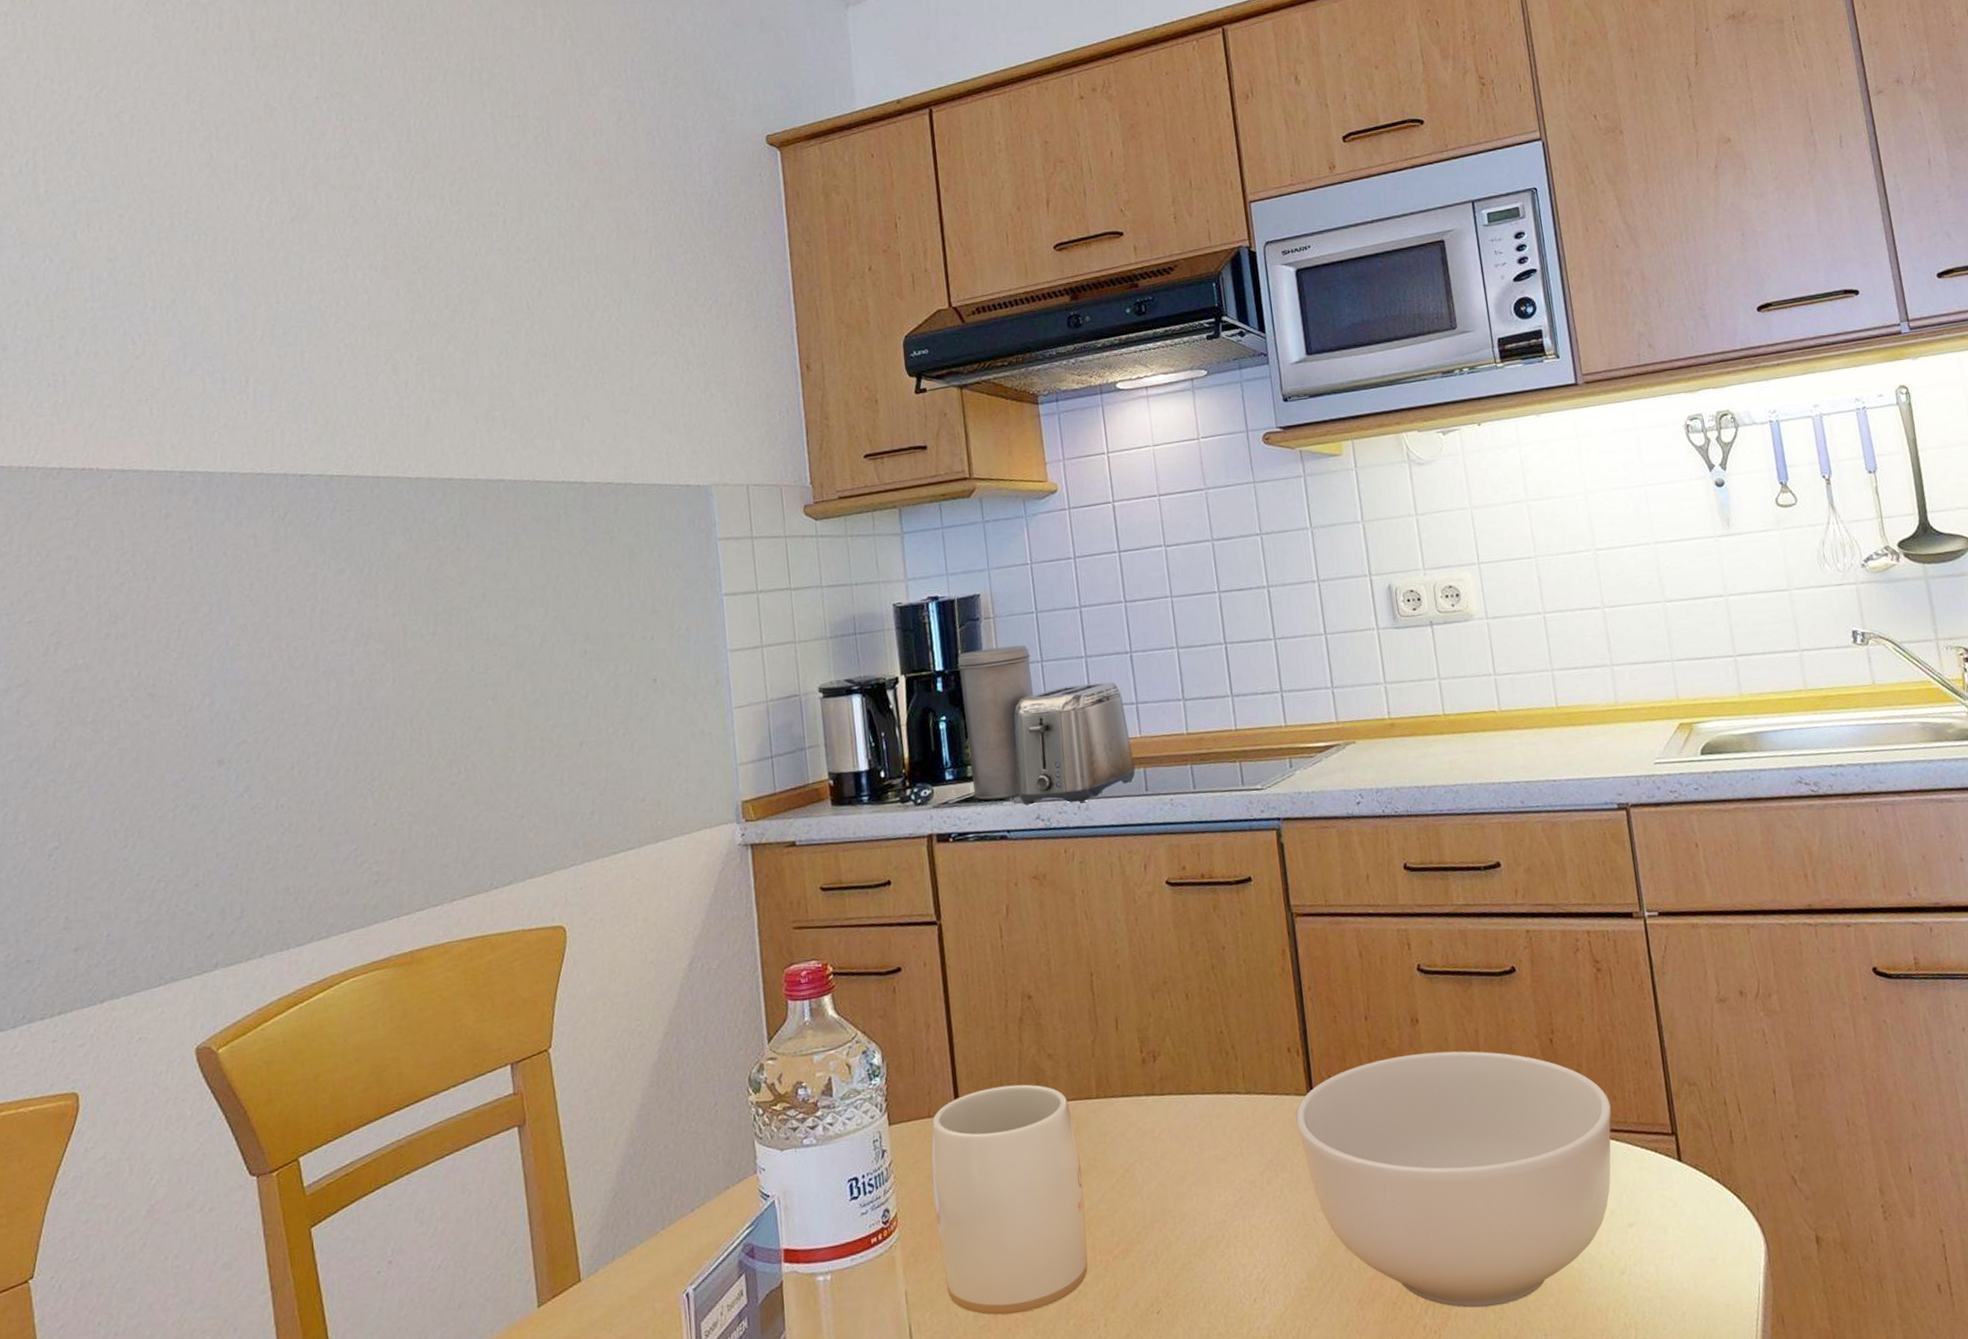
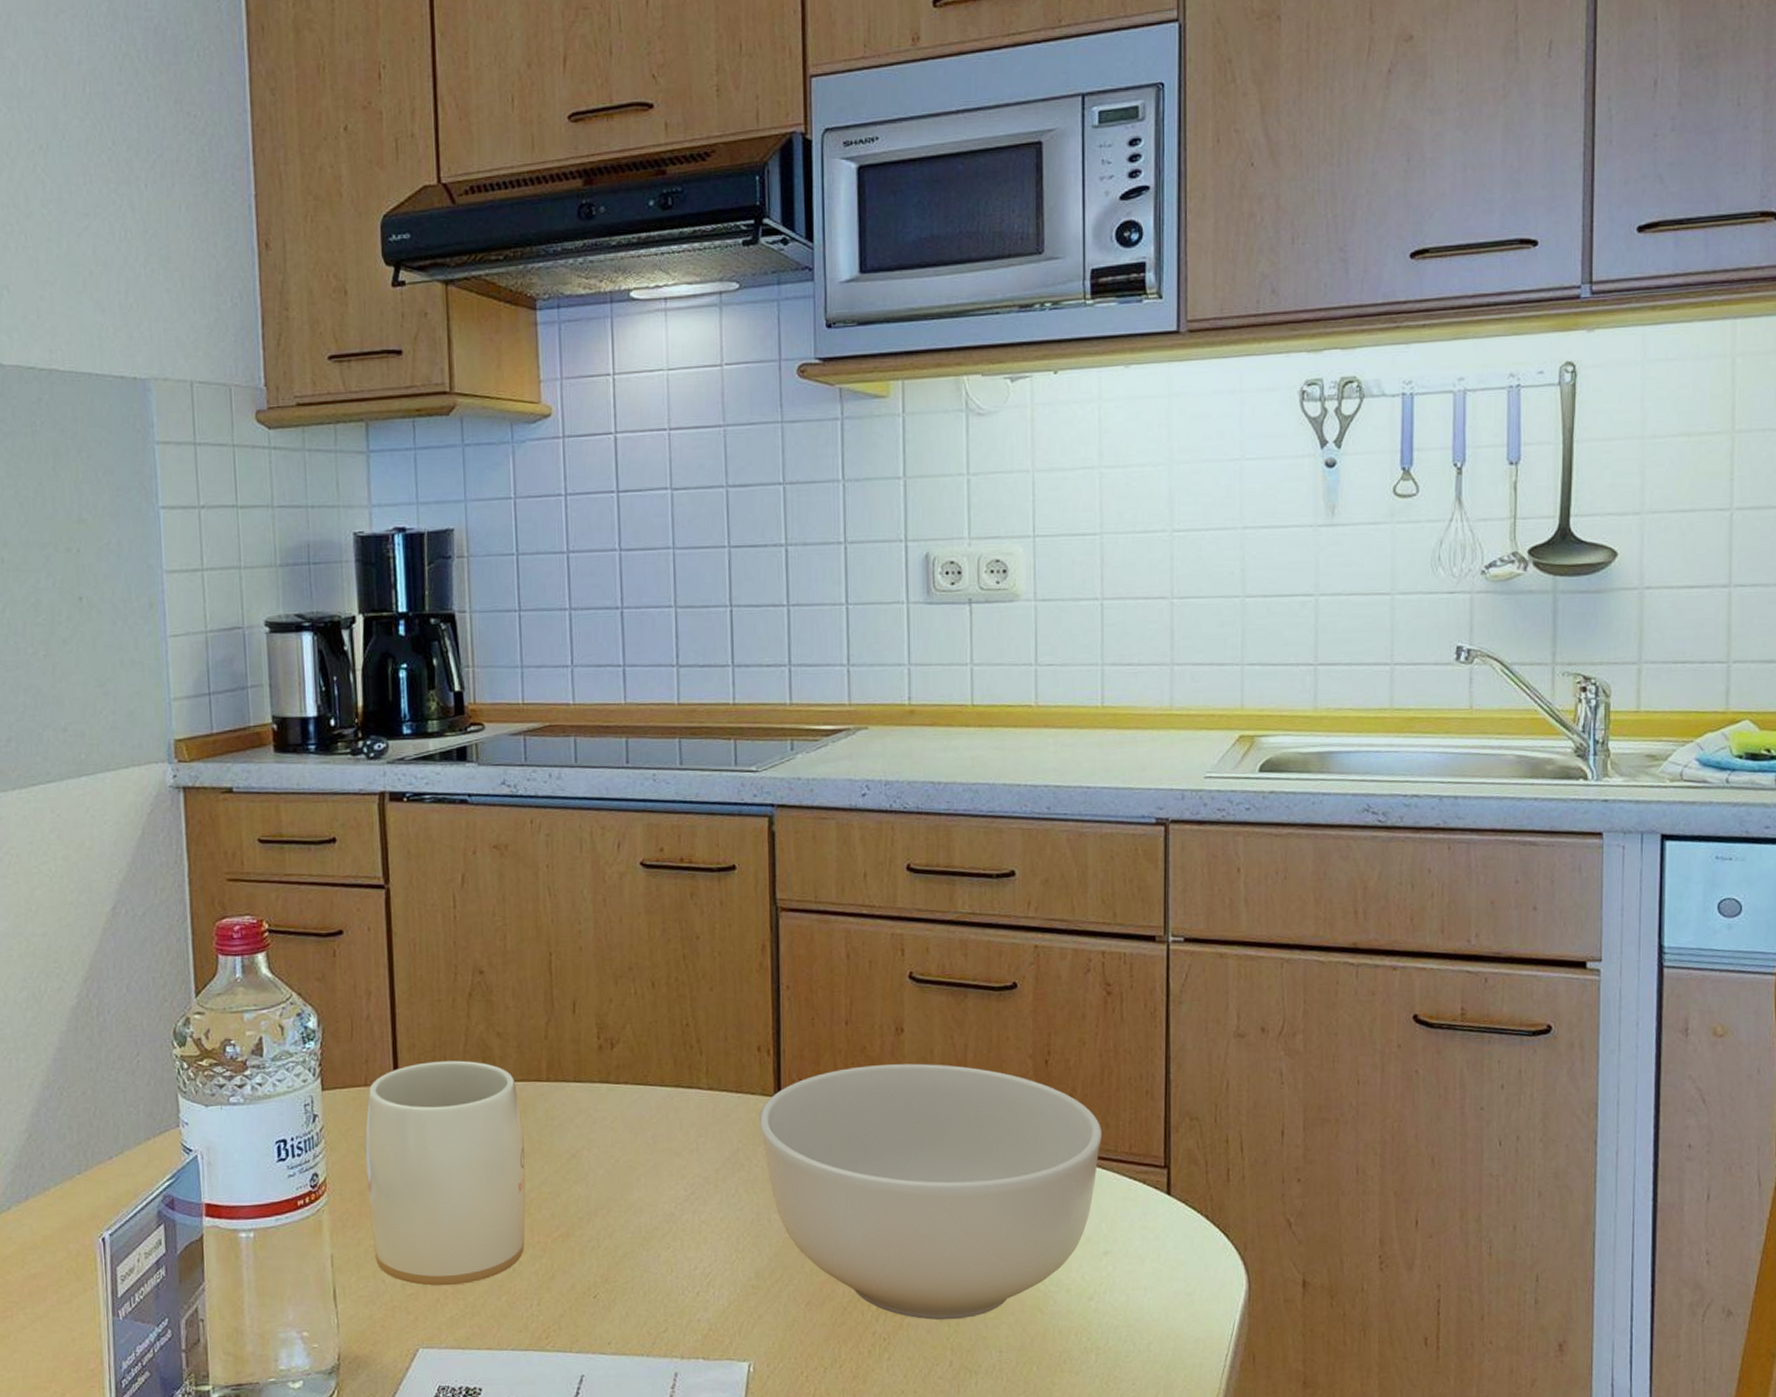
canister: present [957,644,1034,801] -> none [423,590,508,761]
toaster: present [1013,682,1136,806] -> none [482,639,616,770]

